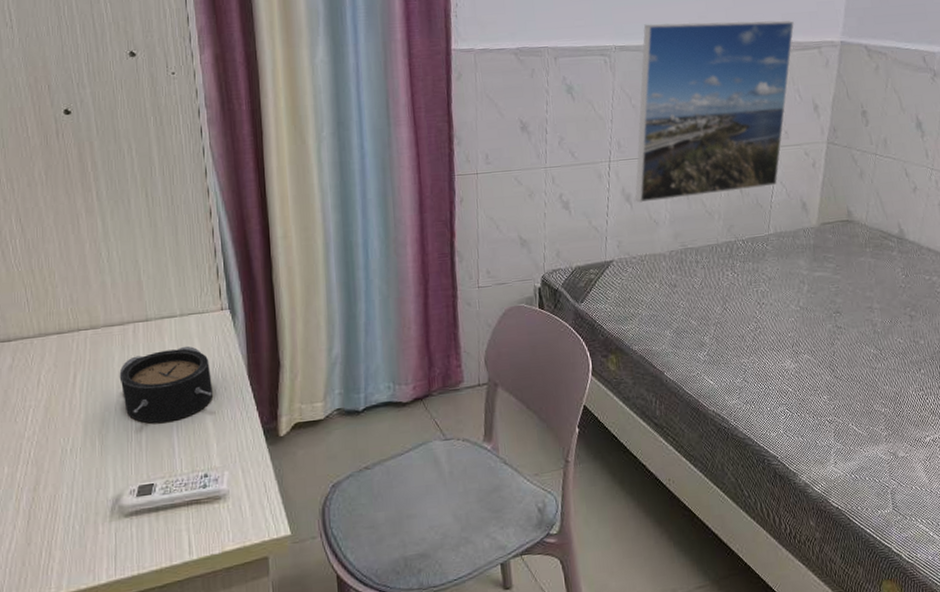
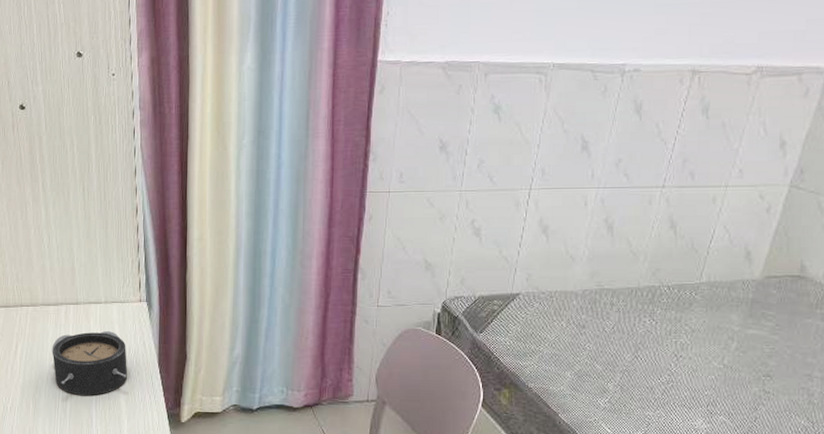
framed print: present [634,21,794,203] -> none [552,39,773,236]

